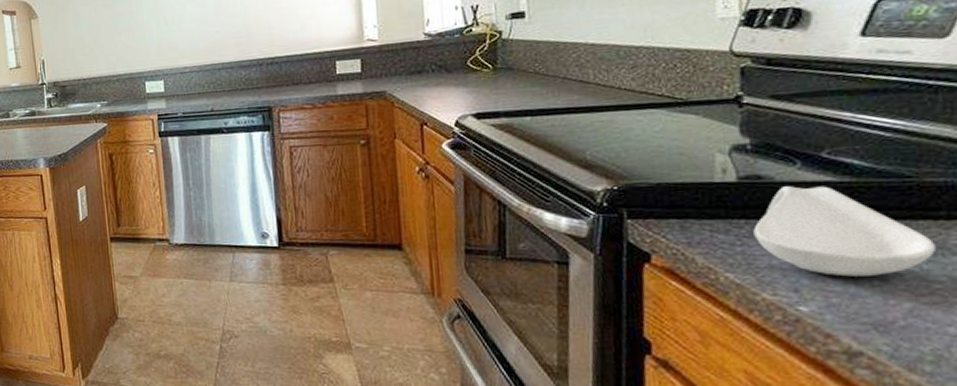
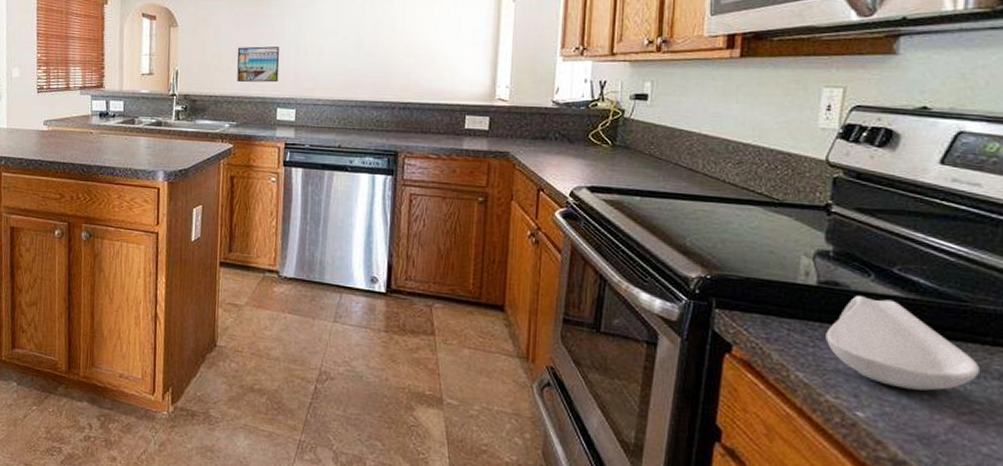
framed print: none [98,22,143,63] -> present [237,46,280,83]

